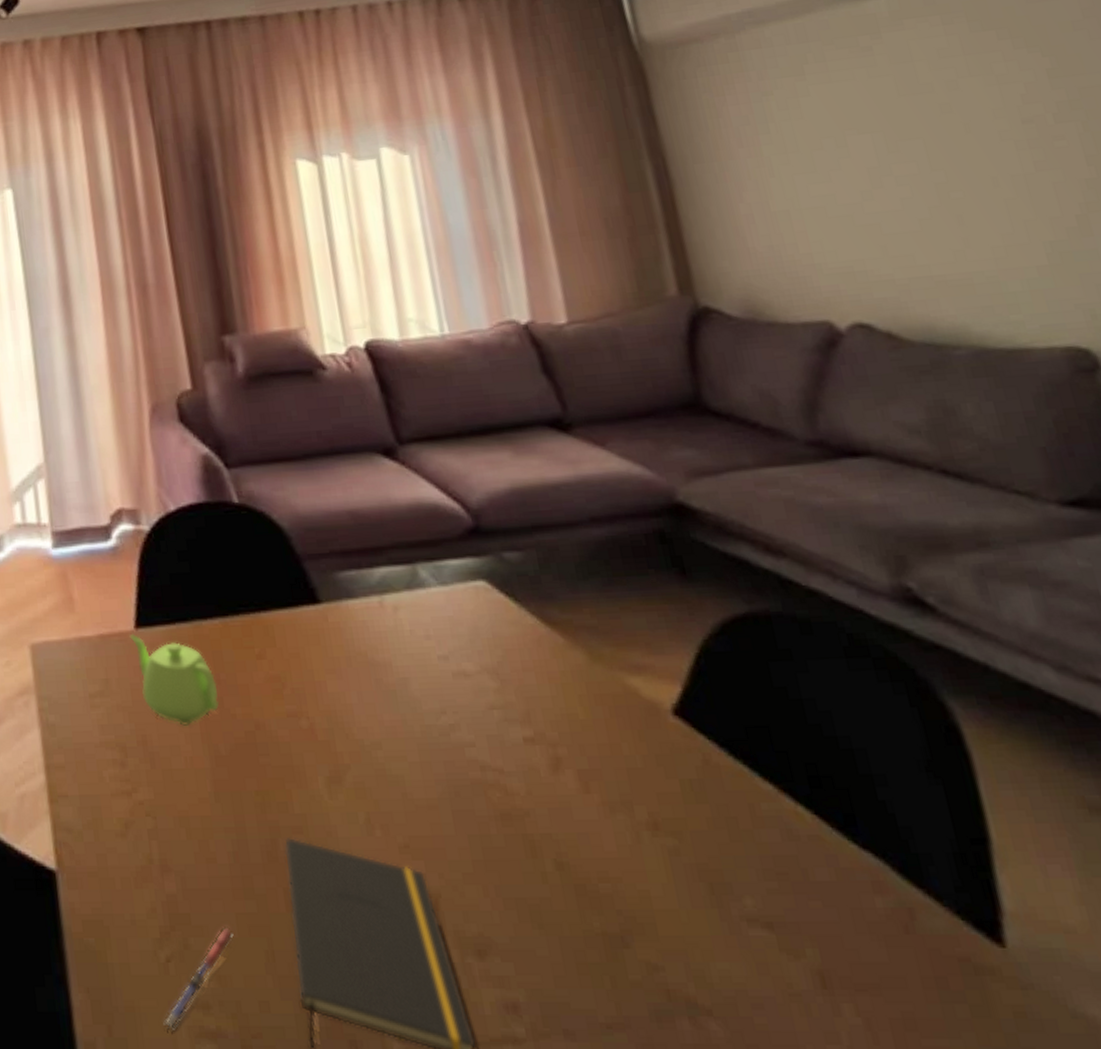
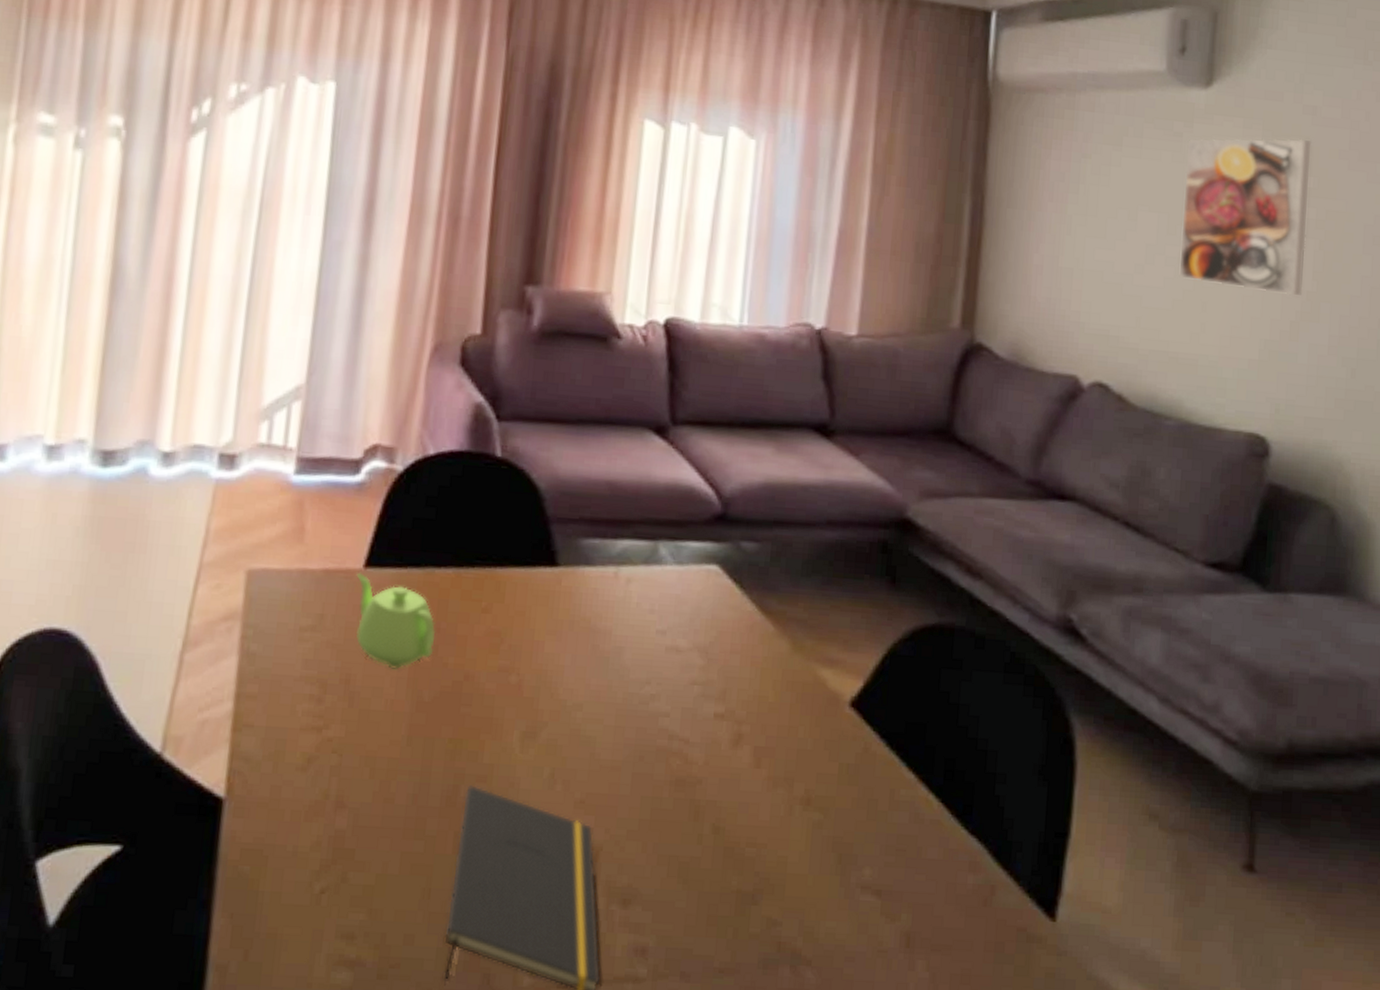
pen: present [163,927,234,1030] -> none [303,863,395,957]
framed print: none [881,20,1080,196] -> present [1178,138,1312,295]

